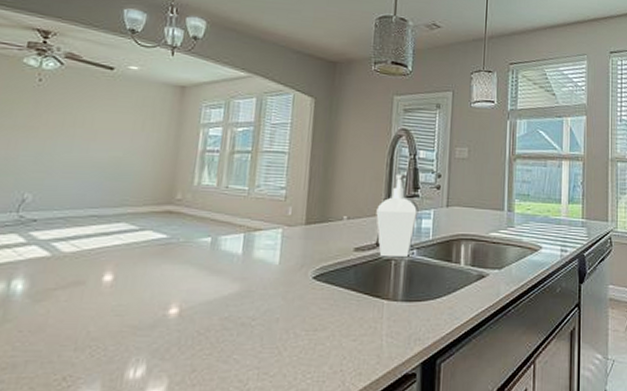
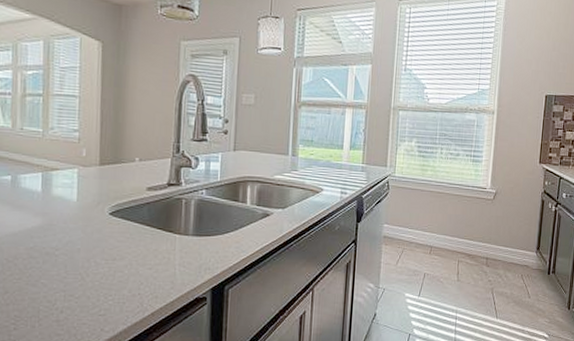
soap bottle: present [376,173,419,258] -> none [166,118,207,197]

